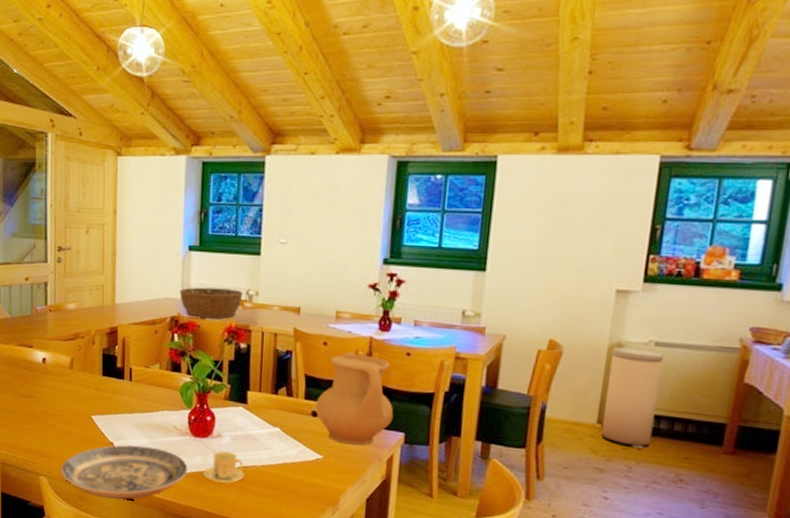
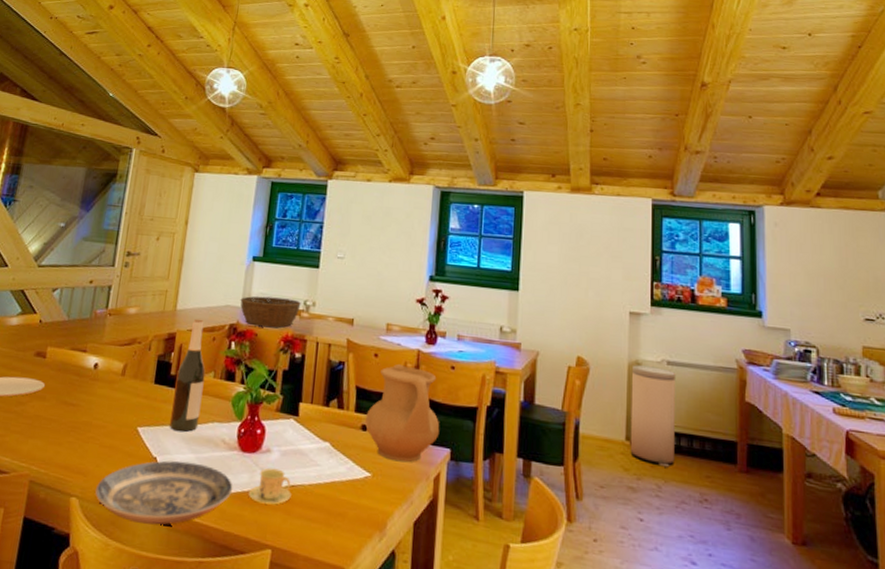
wine bottle: none [121,312,151,419] -> present [169,319,206,432]

